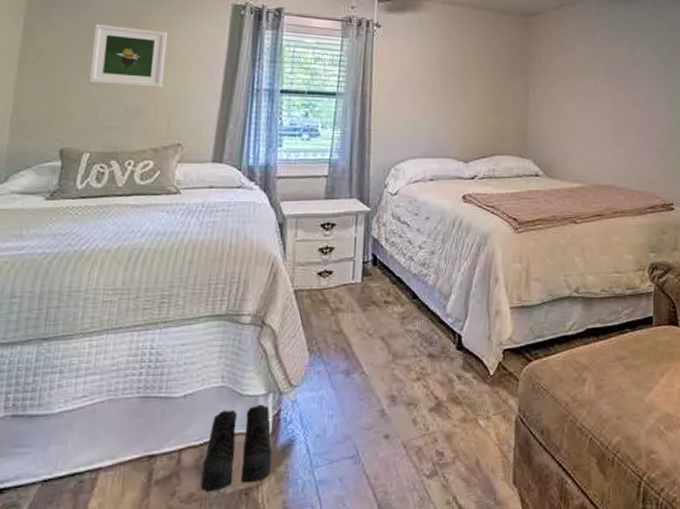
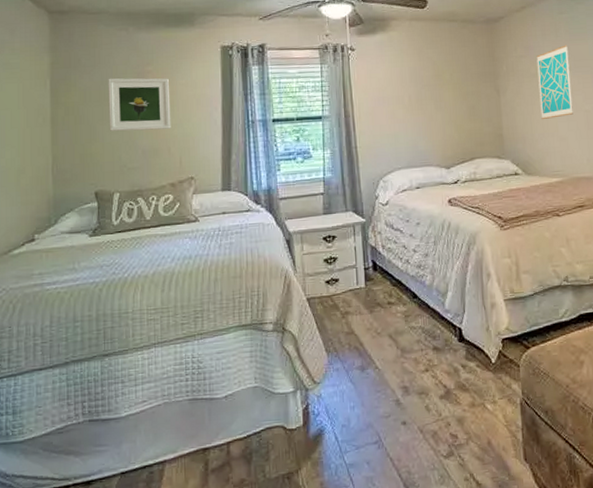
boots: present [200,404,273,493] -> none [248,400,307,478]
wall art: none [568,48,602,122] -> present [536,45,573,120]

